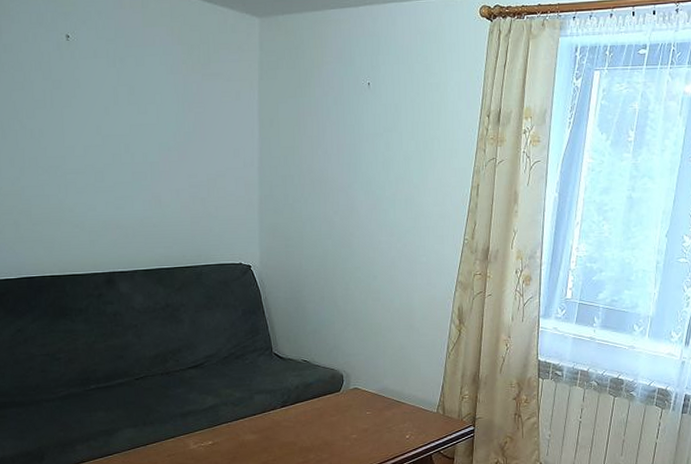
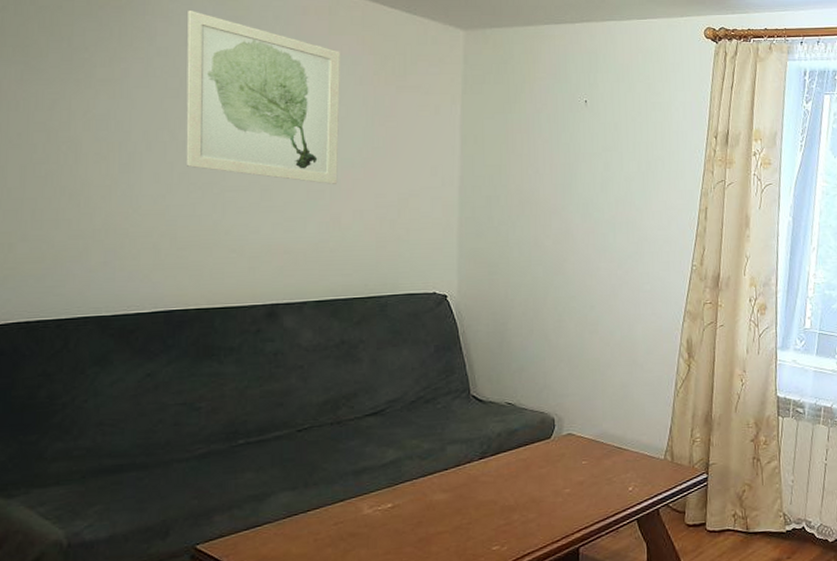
wall art: none [25,9,157,166] -> present [186,11,341,184]

